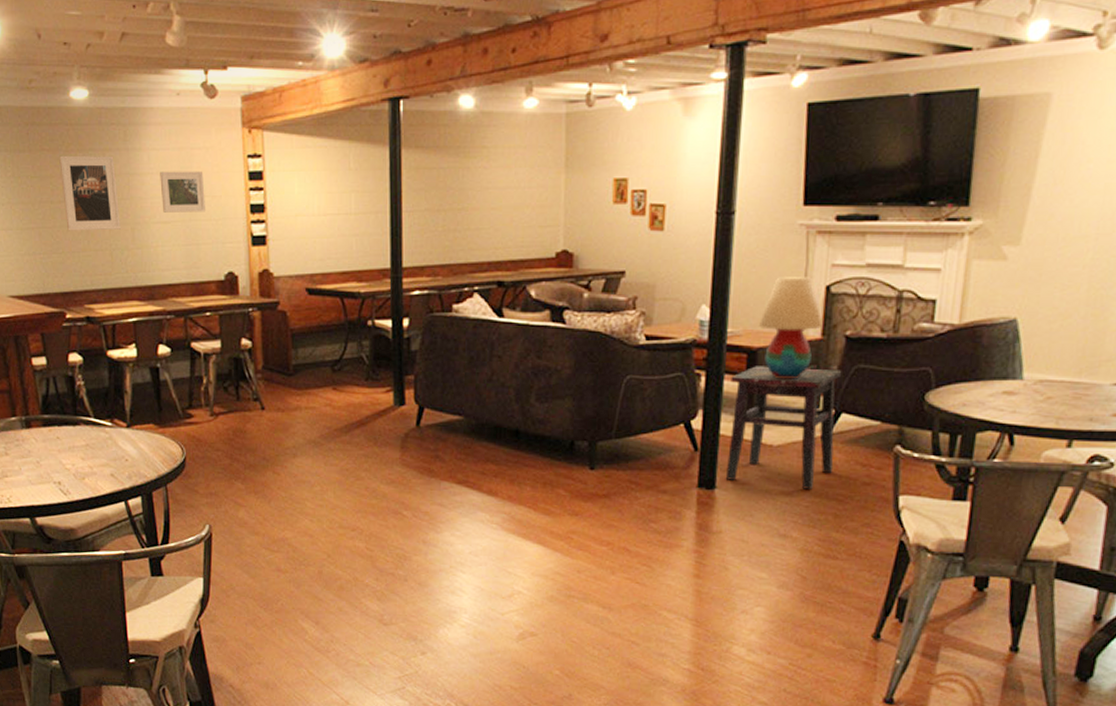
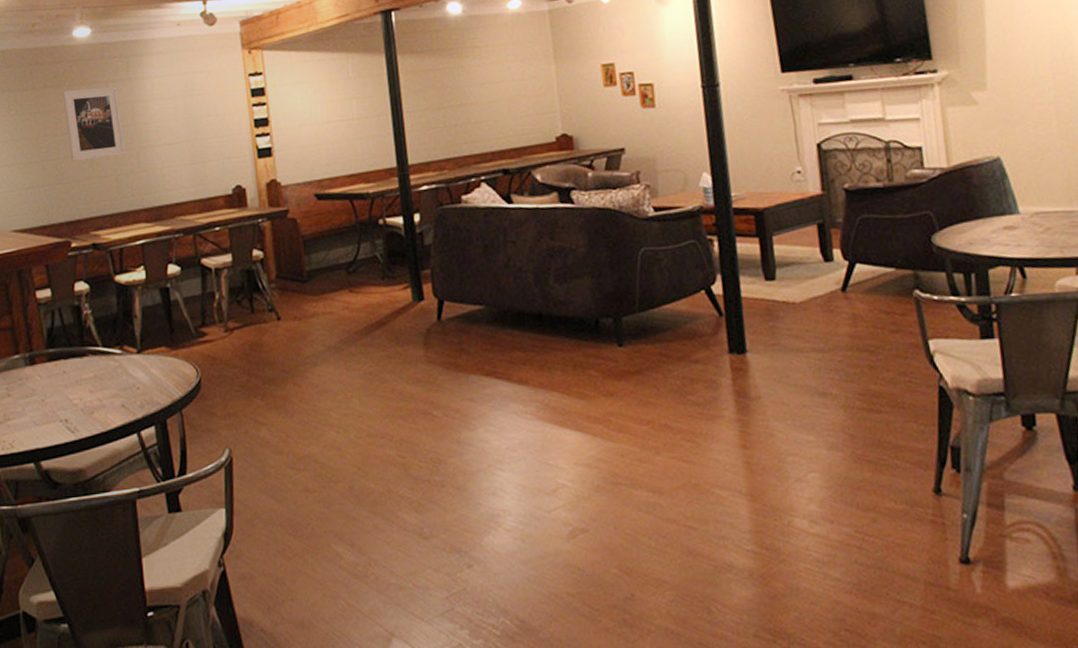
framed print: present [160,171,205,213] -> none [163,92,210,135]
side table: present [725,366,842,490] -> none [742,222,859,344]
table lamp: present [759,277,823,379] -> none [760,137,821,237]

